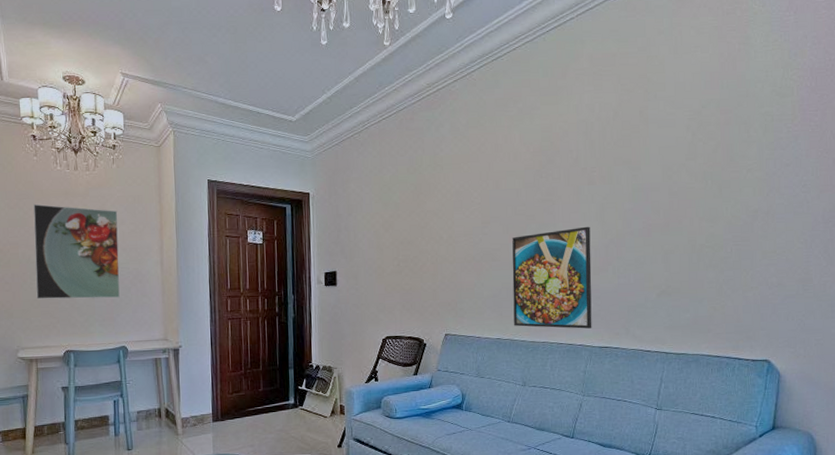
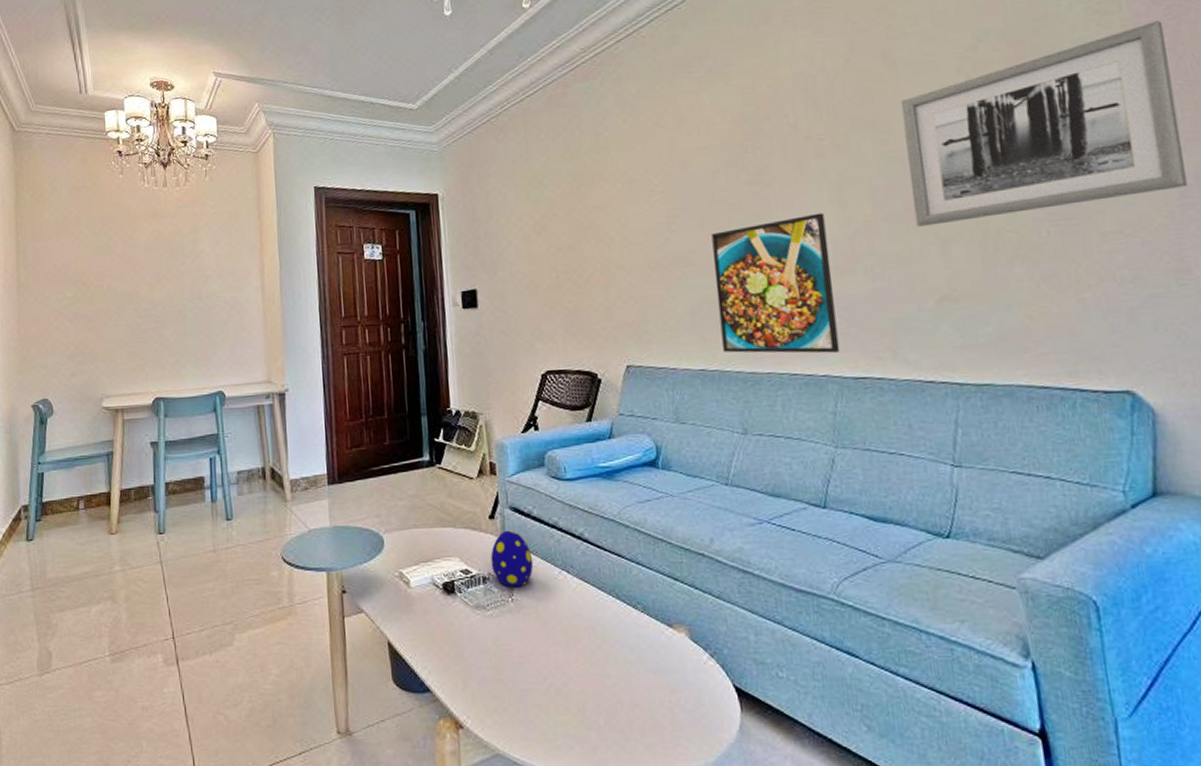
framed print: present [33,204,120,299] -> none [119,228,216,338]
wall art: none [648,105,818,240] -> present [900,21,1188,227]

